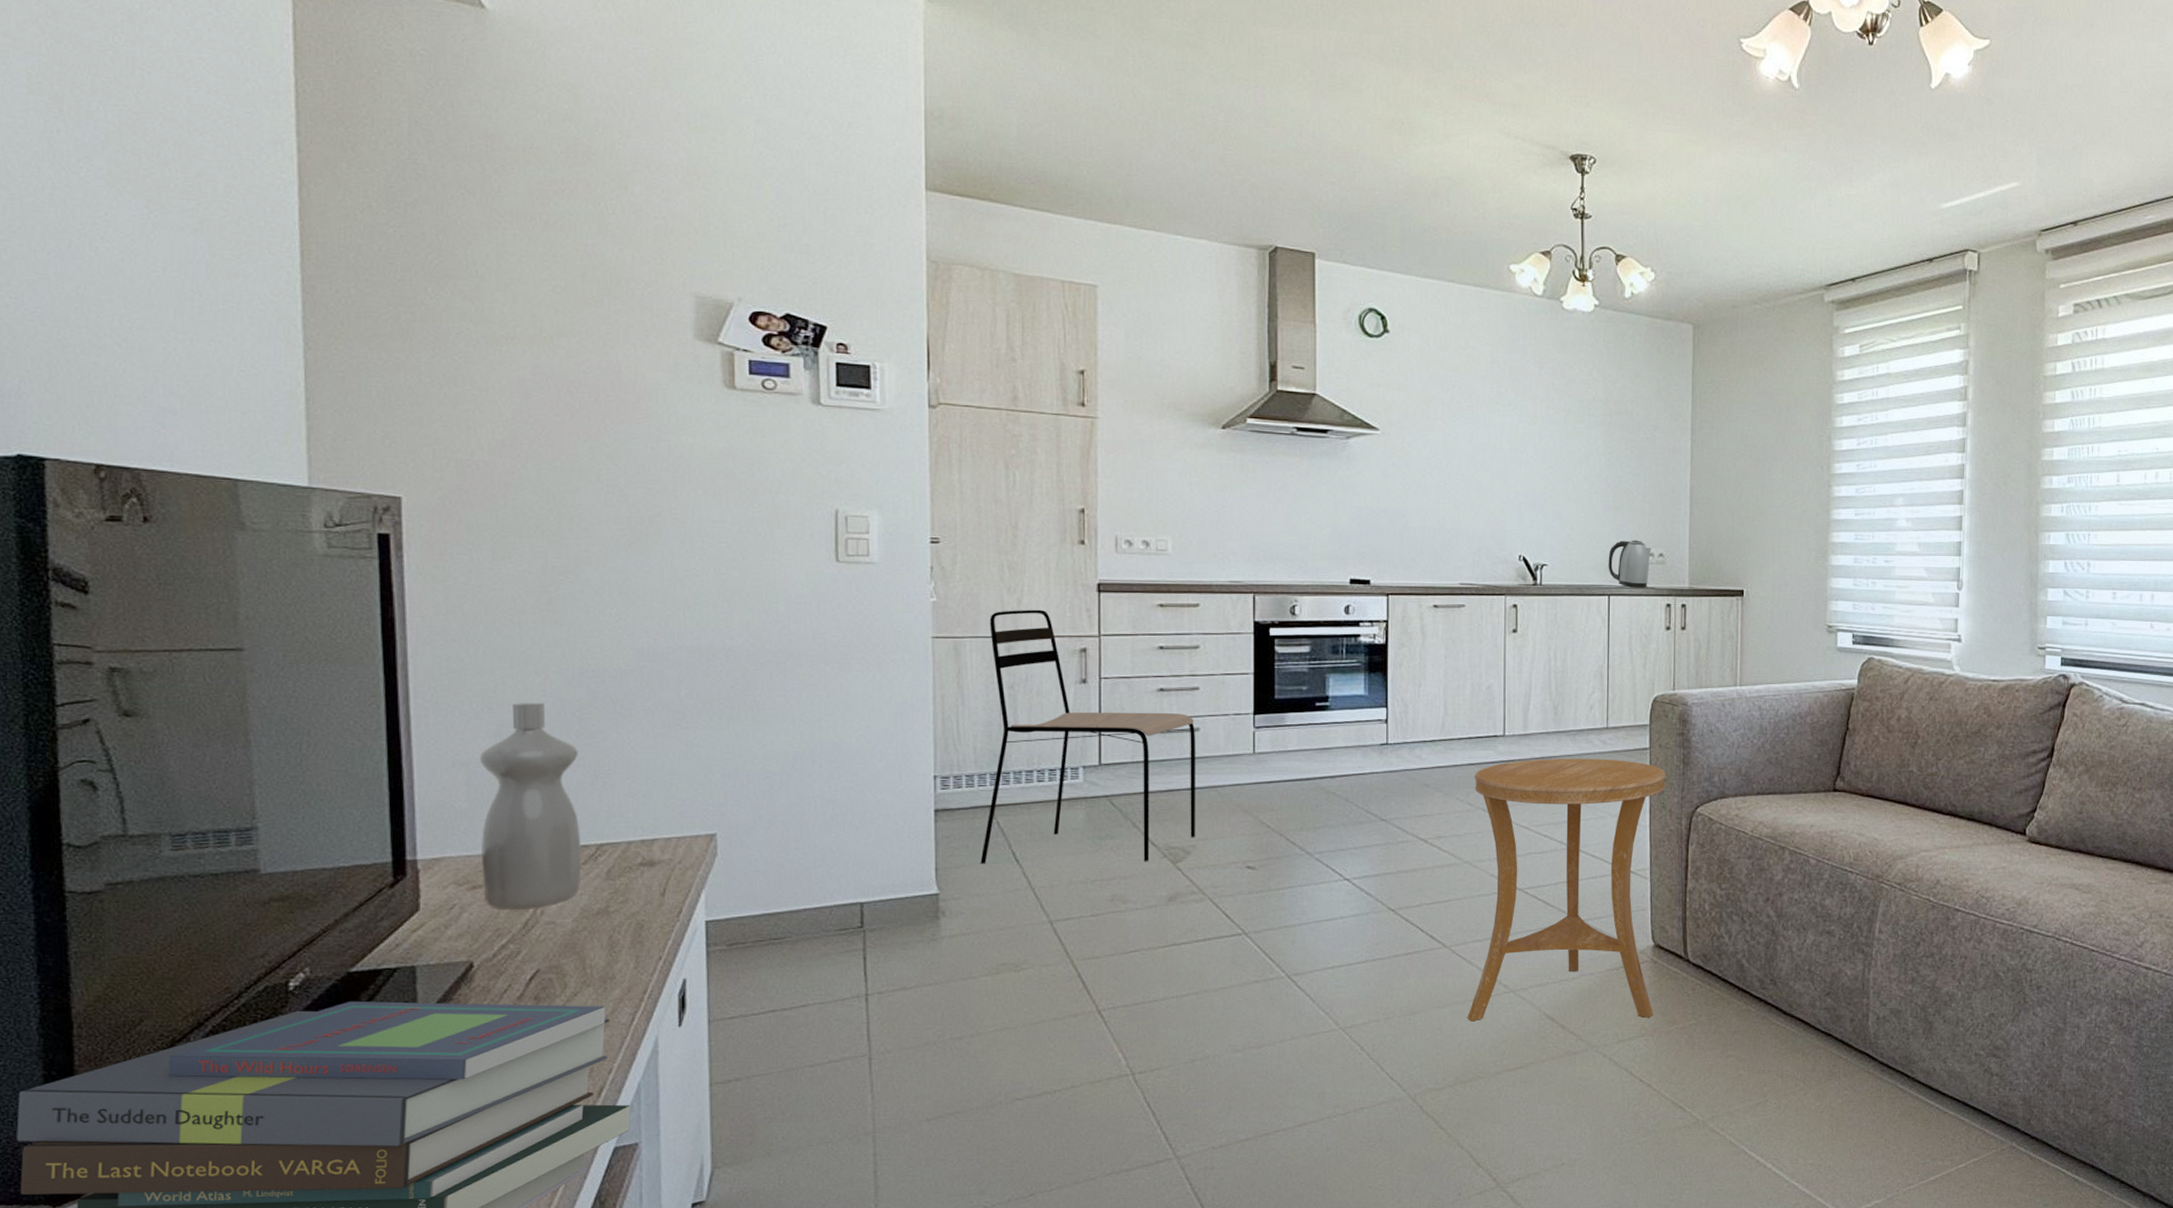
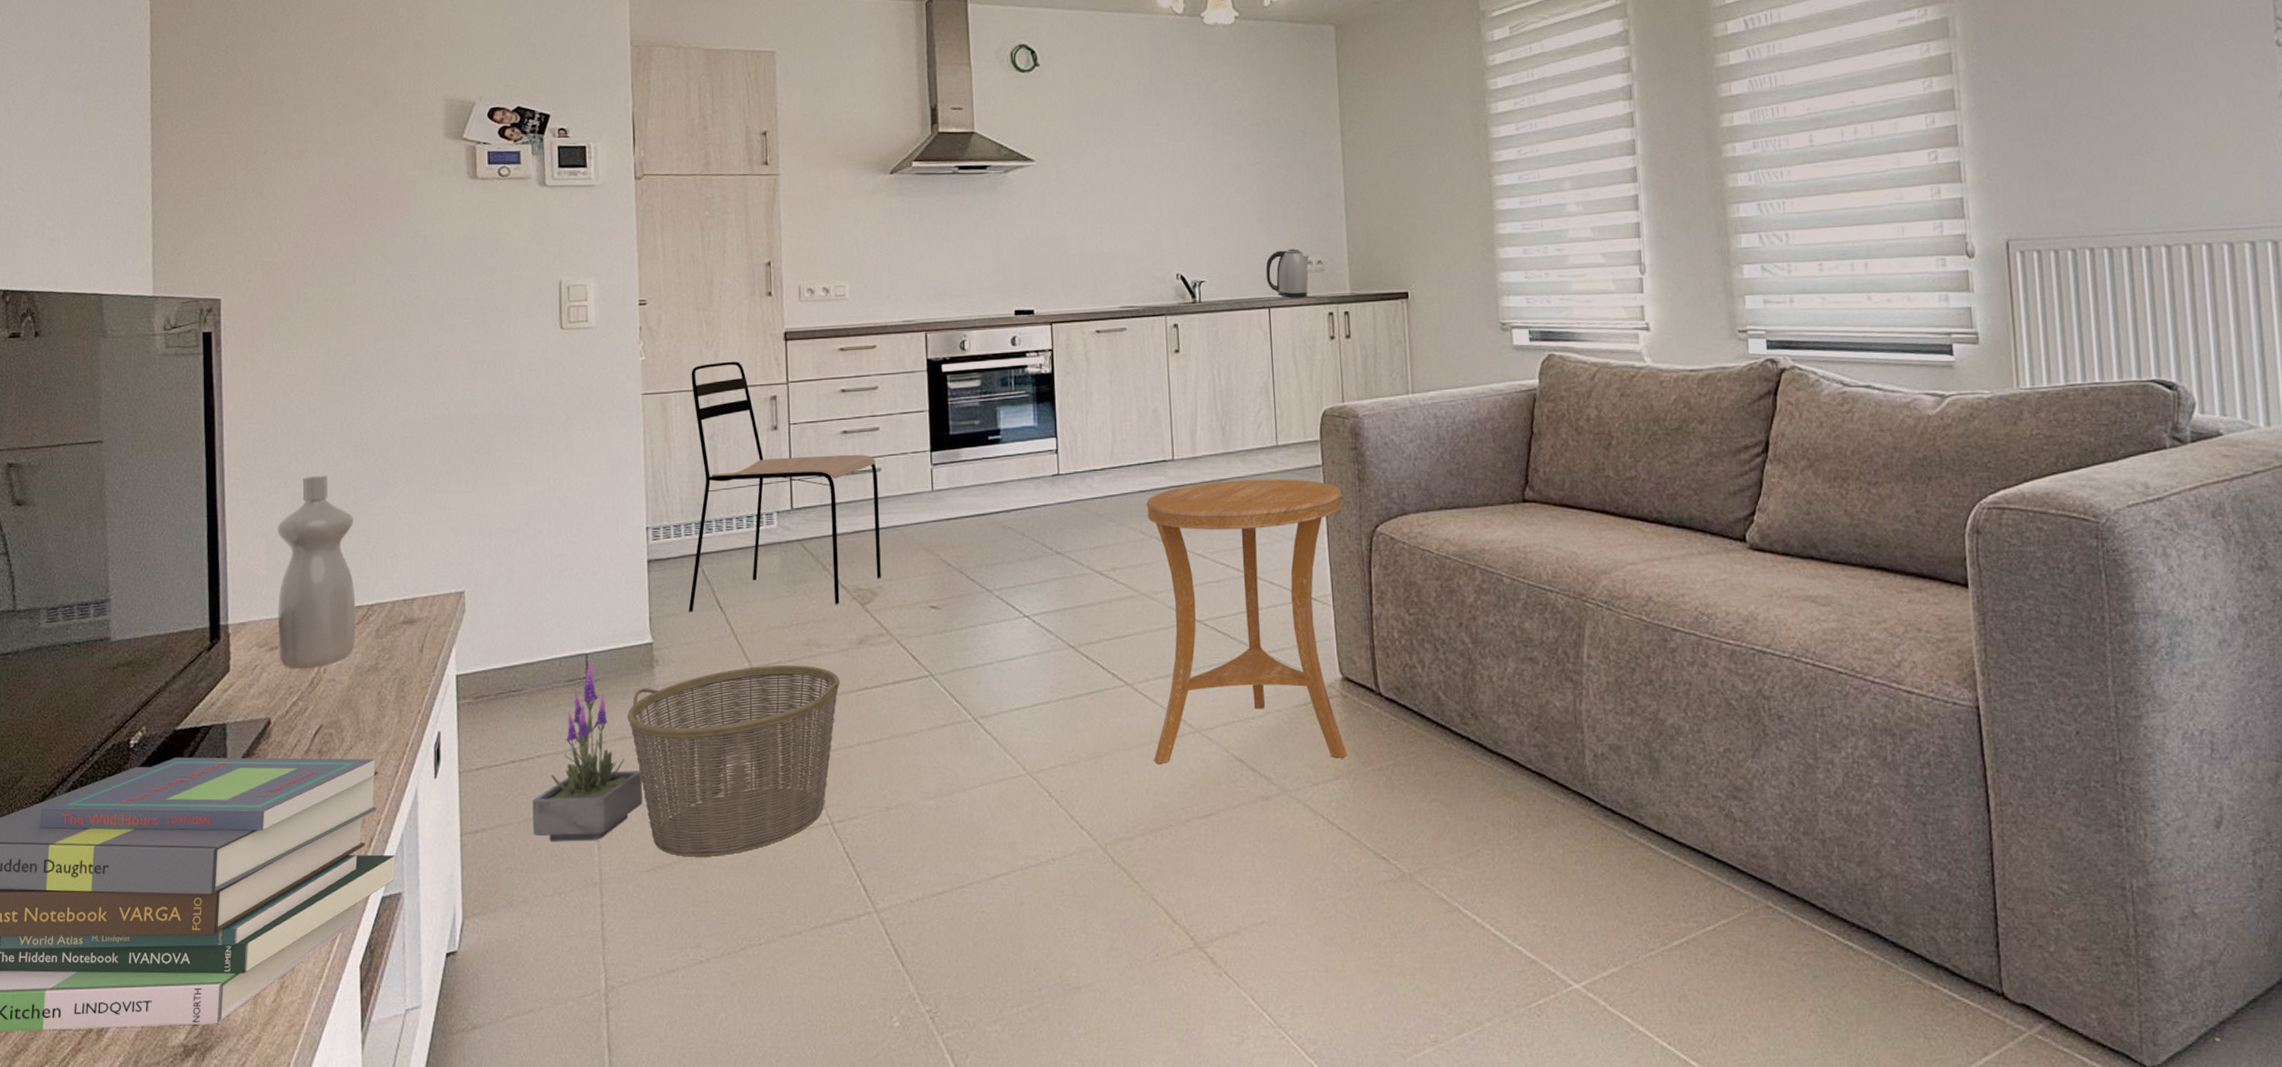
potted plant: none [796,911,923,1091] -> present [532,661,643,841]
basket: none [908,920,1147,1107] -> present [627,665,841,857]

